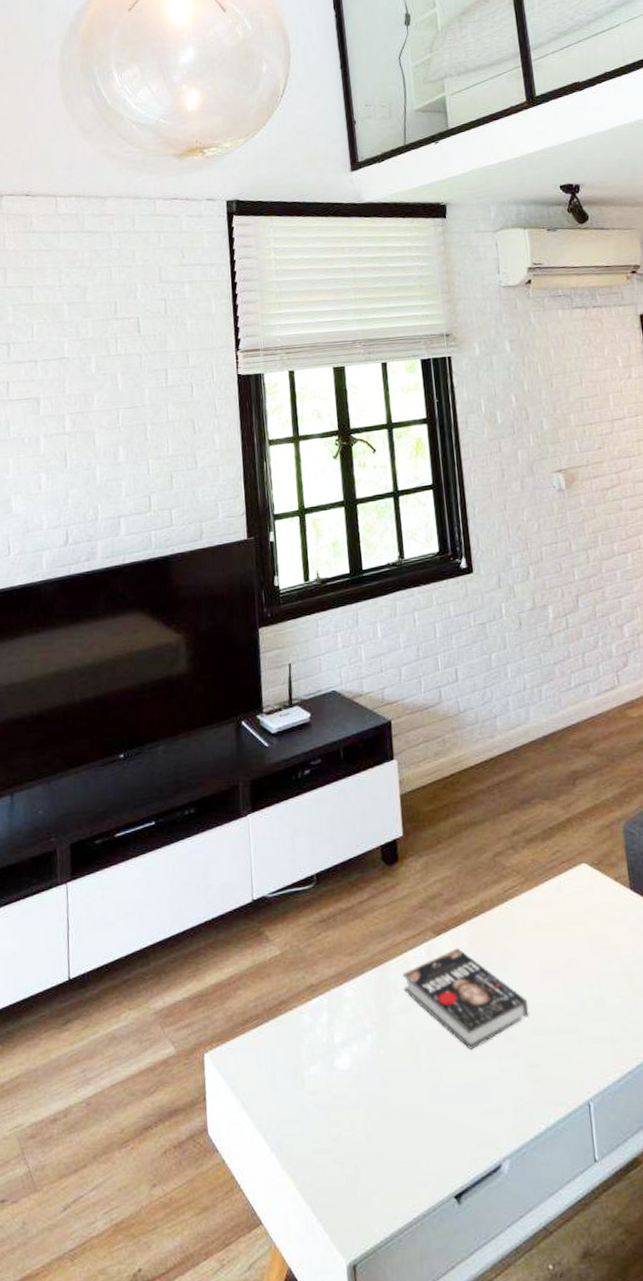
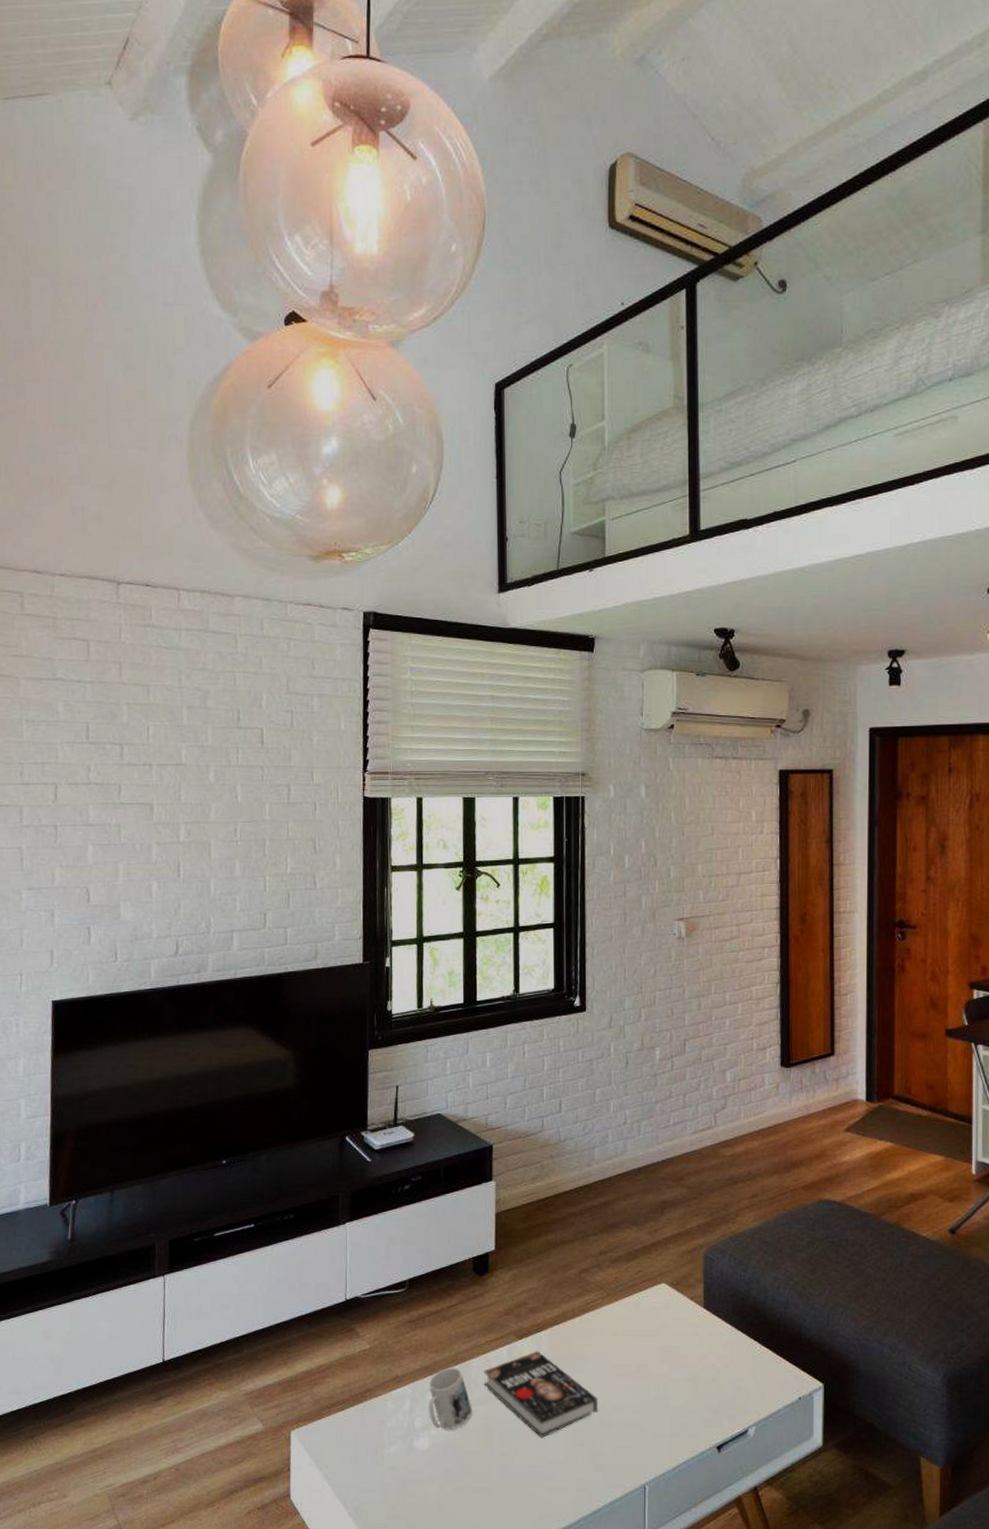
mug: none [345,972,395,1044] -> present [428,1367,473,1429]

